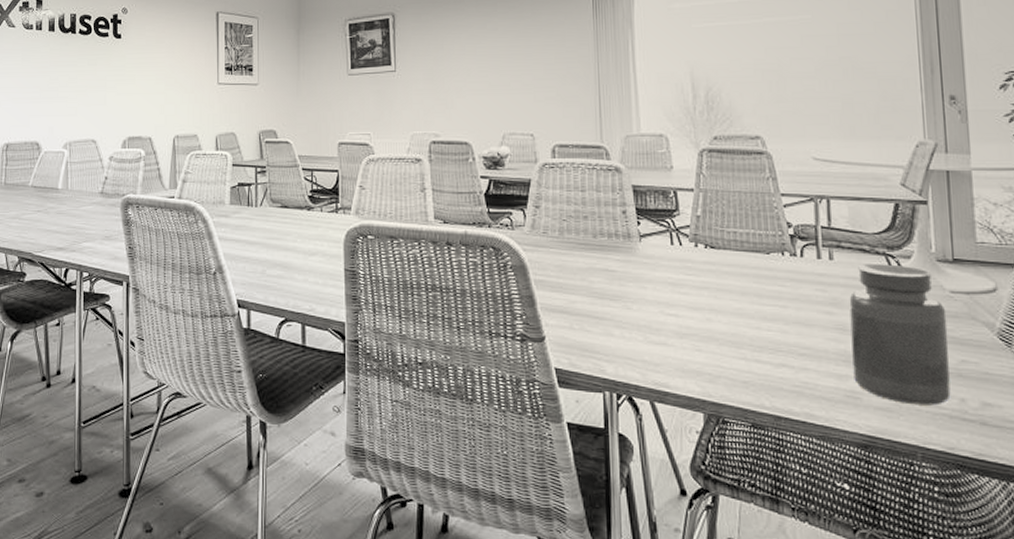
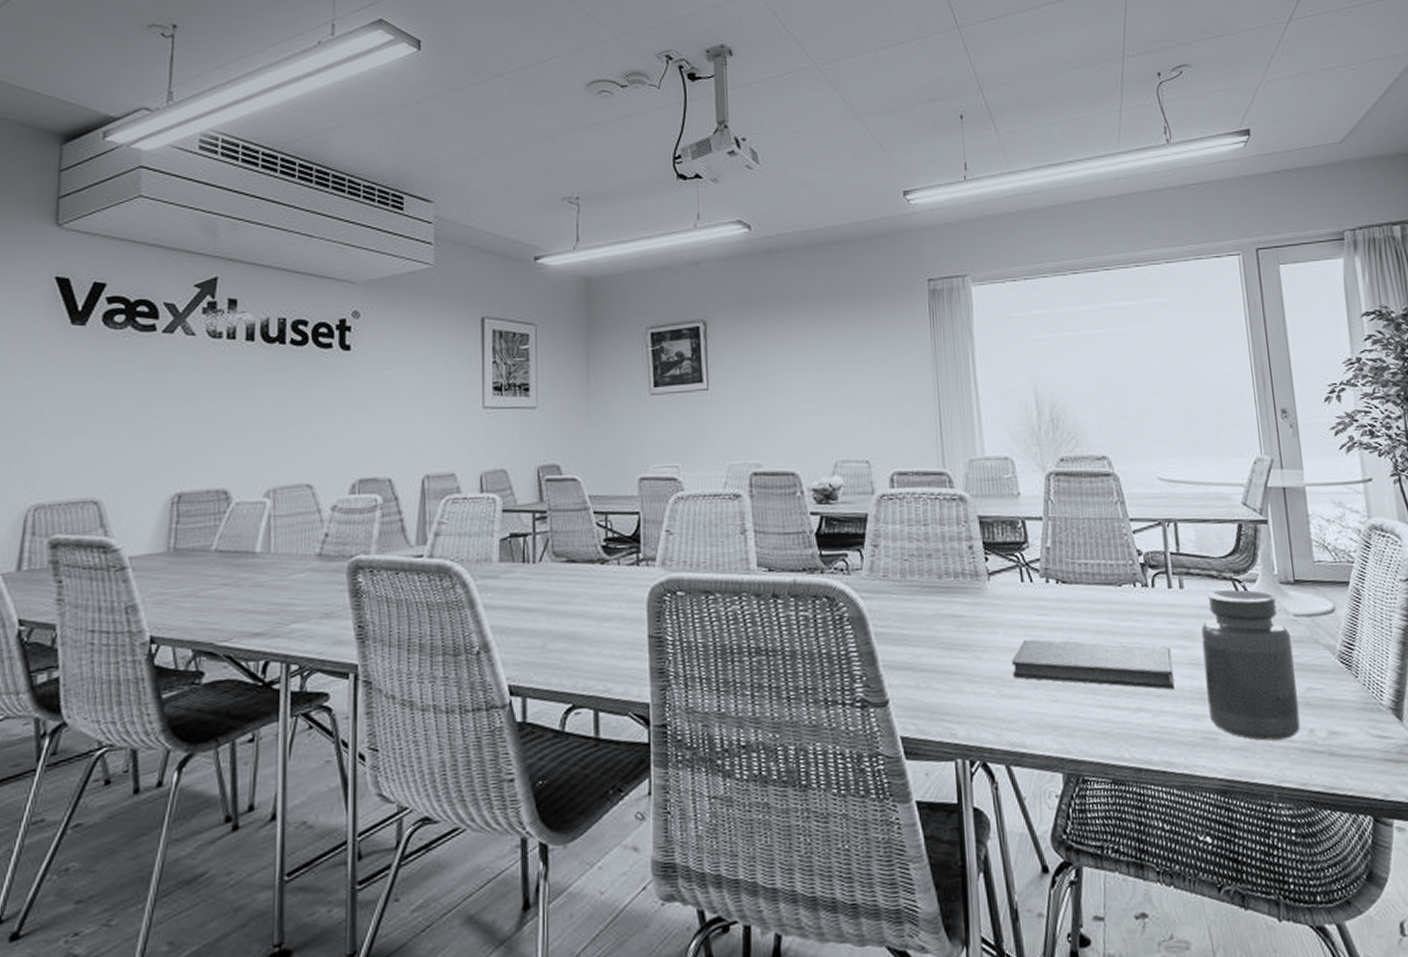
notebook: none [659,296,819,350] -> present [1012,639,1175,689]

